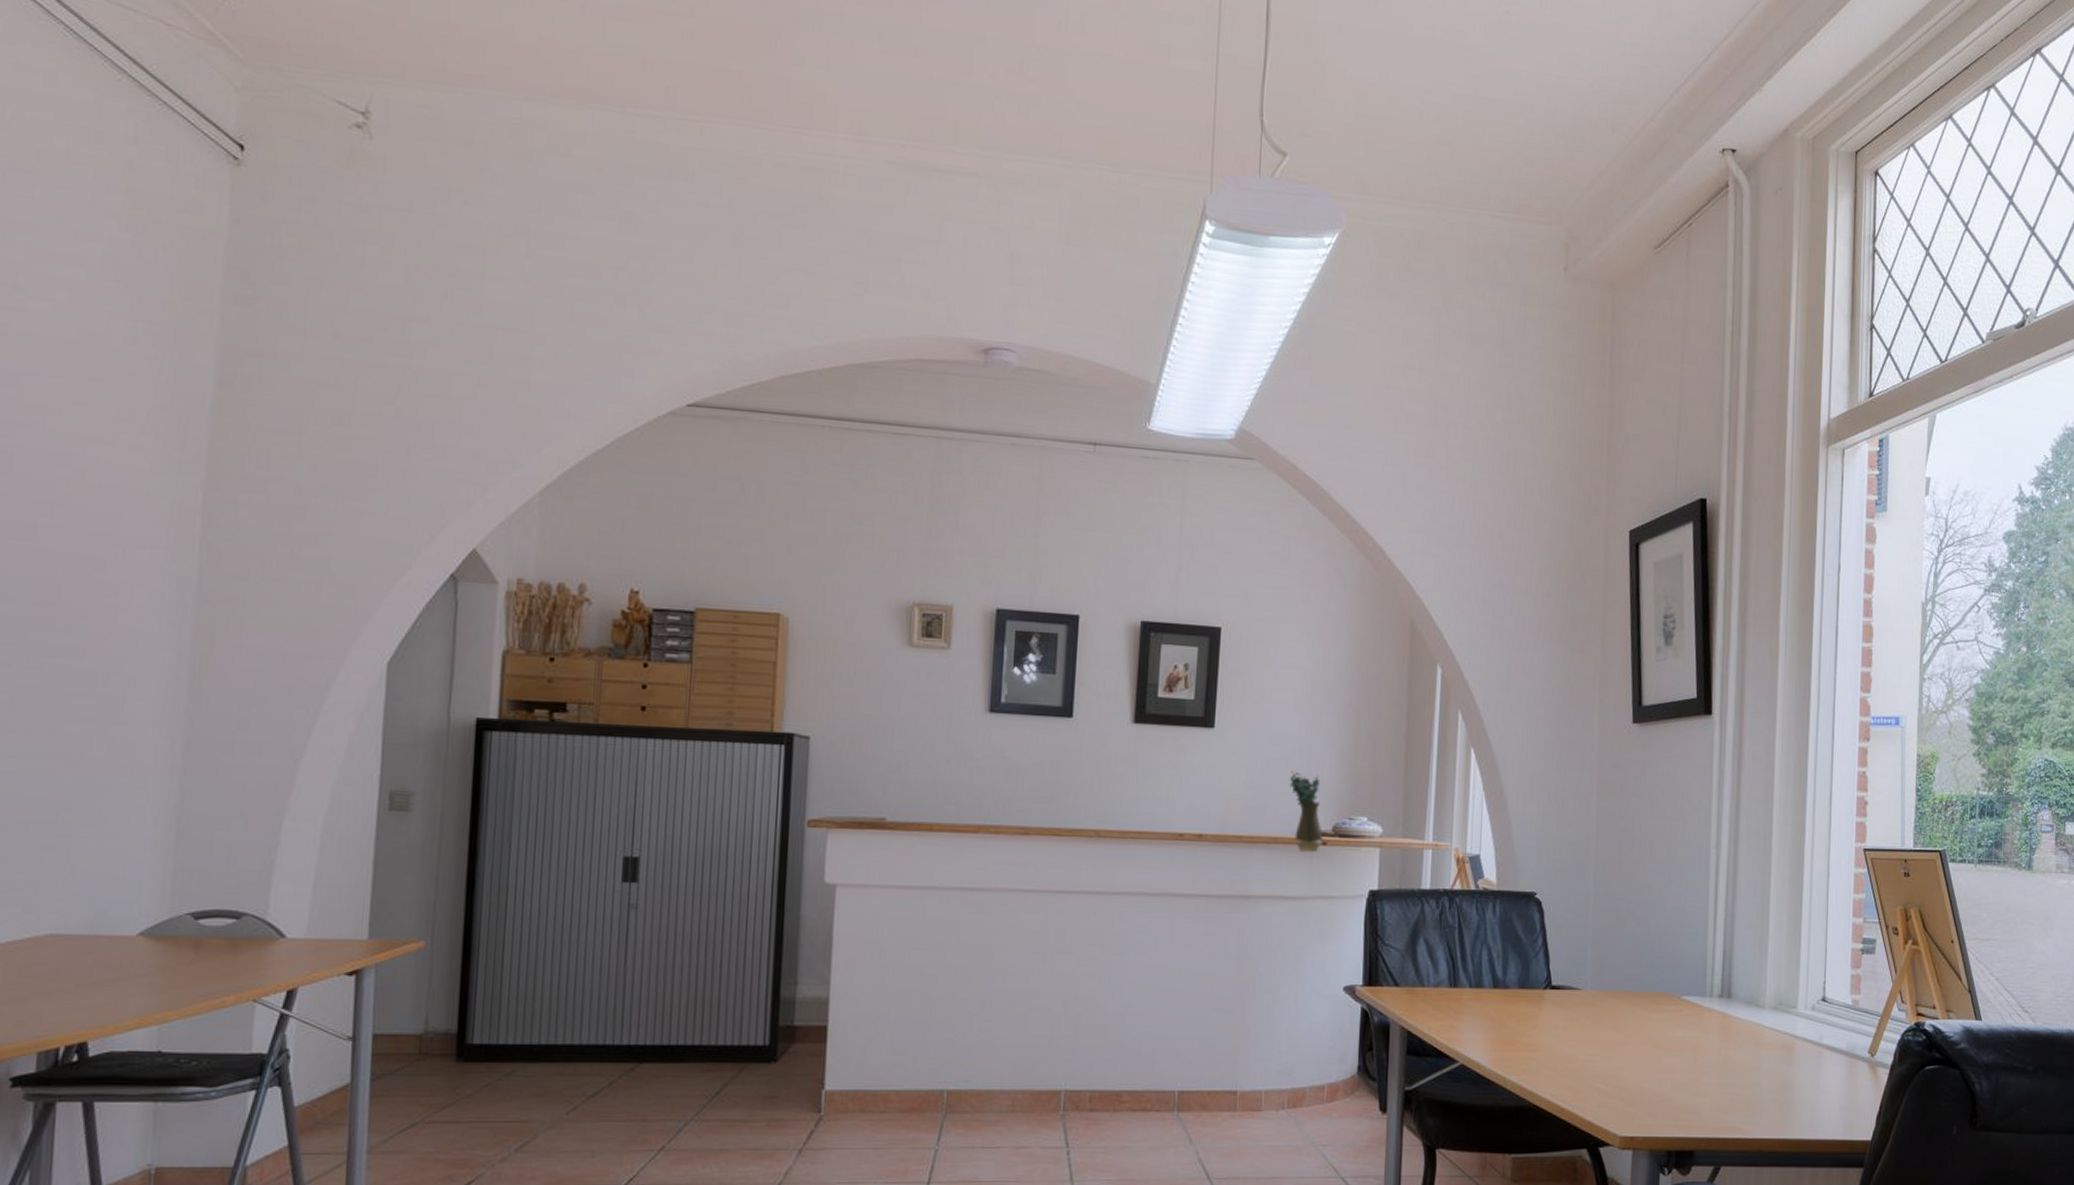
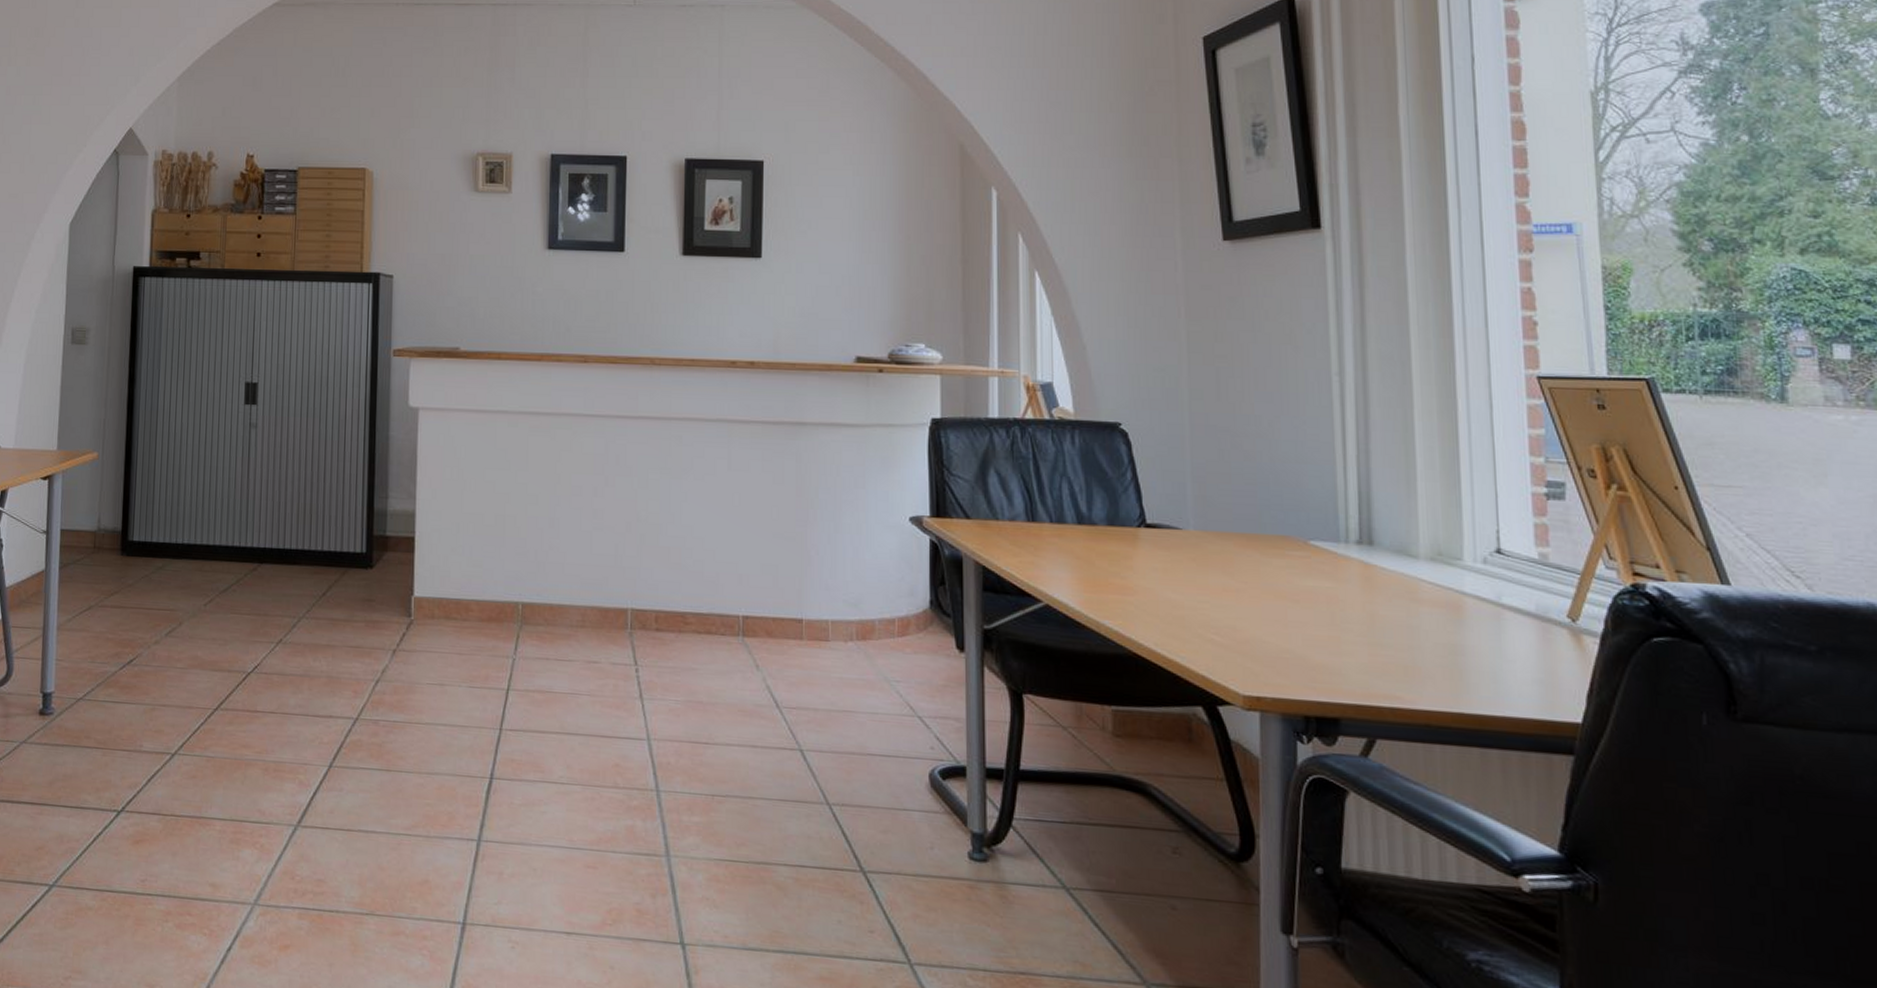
vase: present [1290,771,1322,853] -> none [841,298,878,380]

